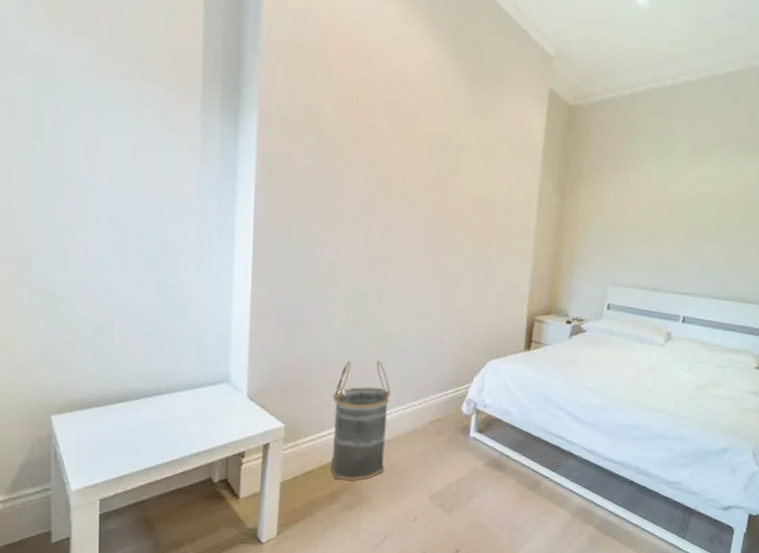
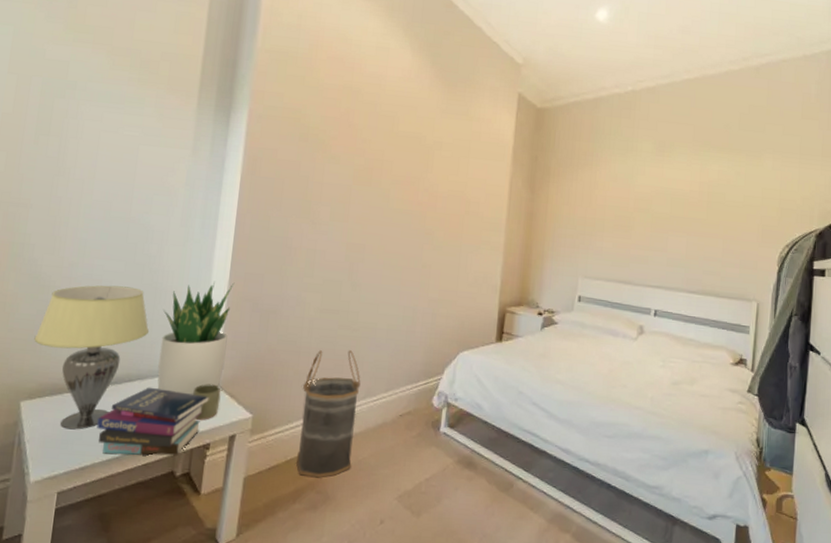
lampshade: none [56,300,173,442] -> present [34,285,149,430]
books: none [131,400,240,464] -> present [96,387,209,456]
planter: none [186,295,256,407] -> present [157,282,233,395]
mug: none [223,396,252,430] -> present [192,384,221,420]

